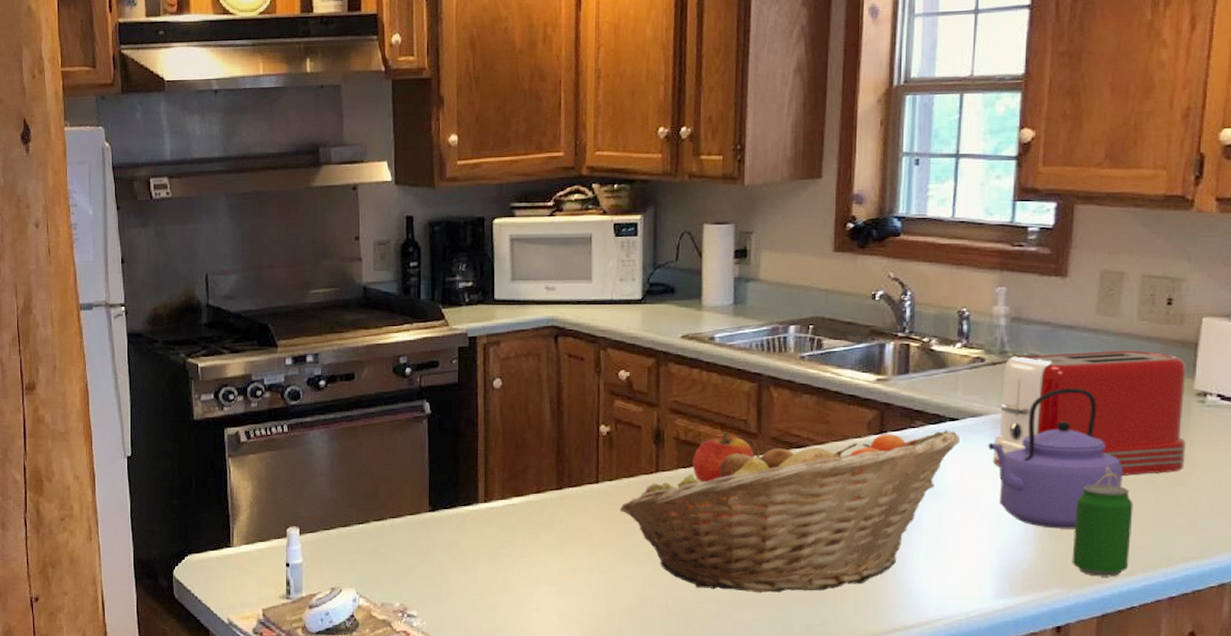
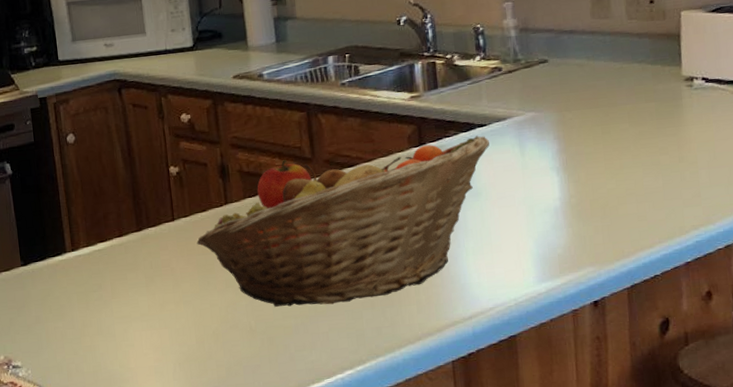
kettle: present [988,387,1122,529] -> none [515,85,633,214]
toaster: present [993,350,1187,476] -> none [519,46,683,164]
beverage can: present [1072,484,1134,577] -> none [596,168,648,252]

